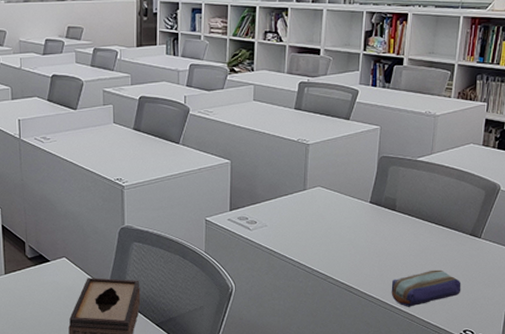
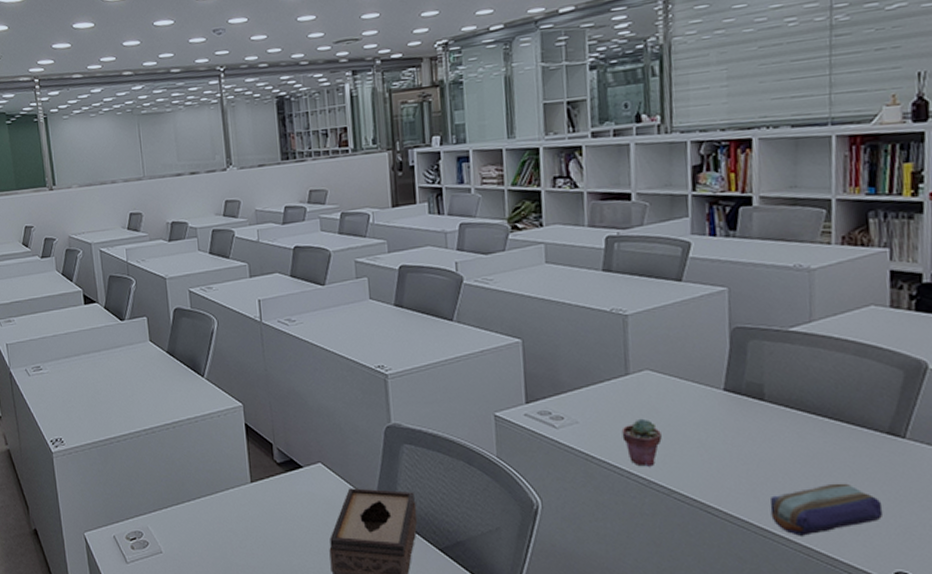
potted succulent: none [297,223,324,259] -> present [621,418,662,467]

